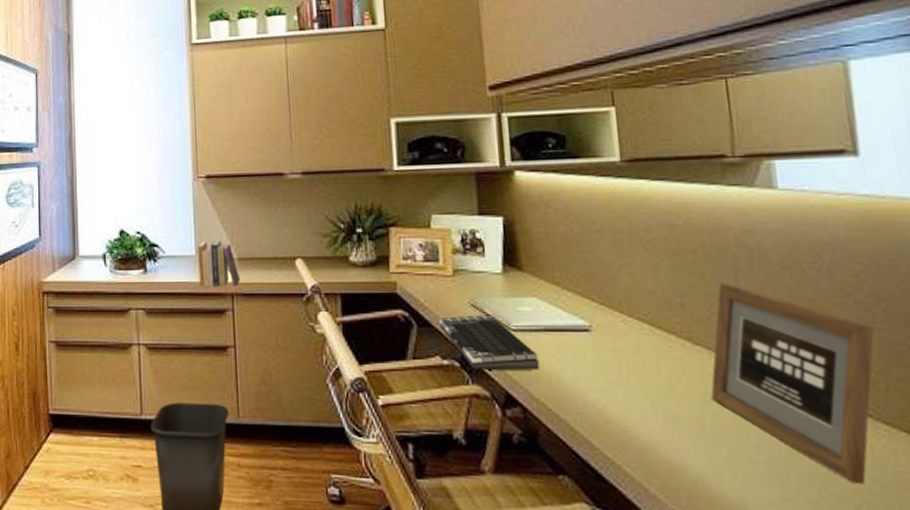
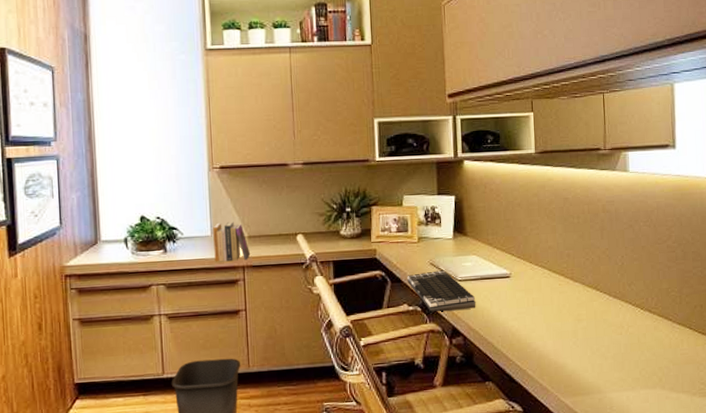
picture frame: present [711,283,874,485] -> none [583,238,676,365]

